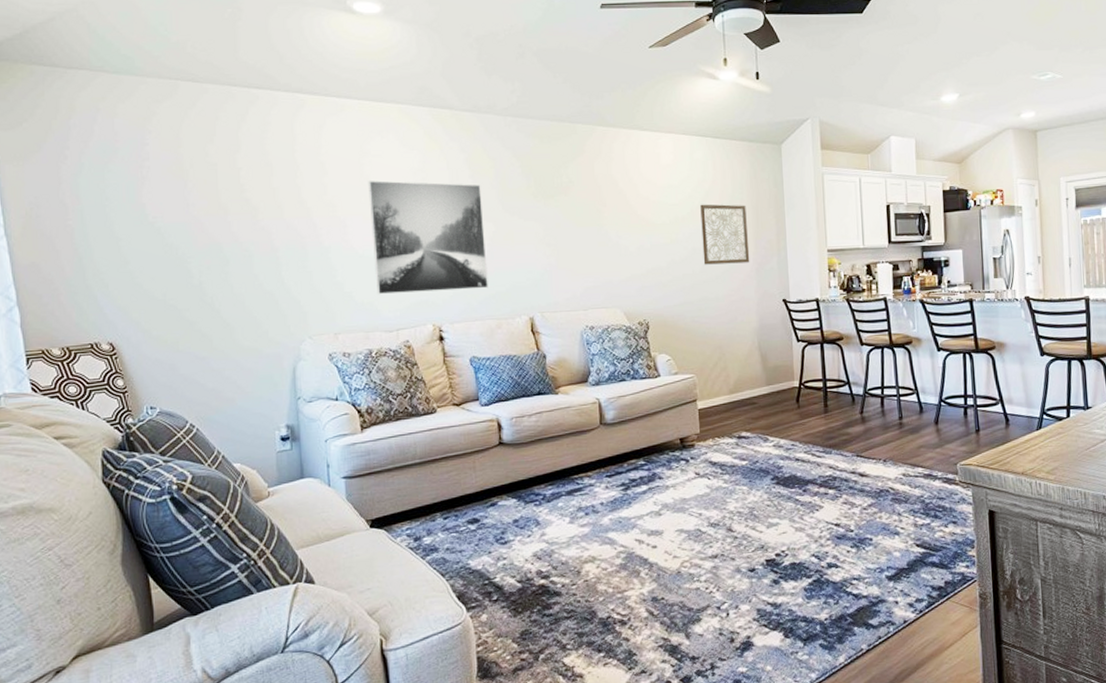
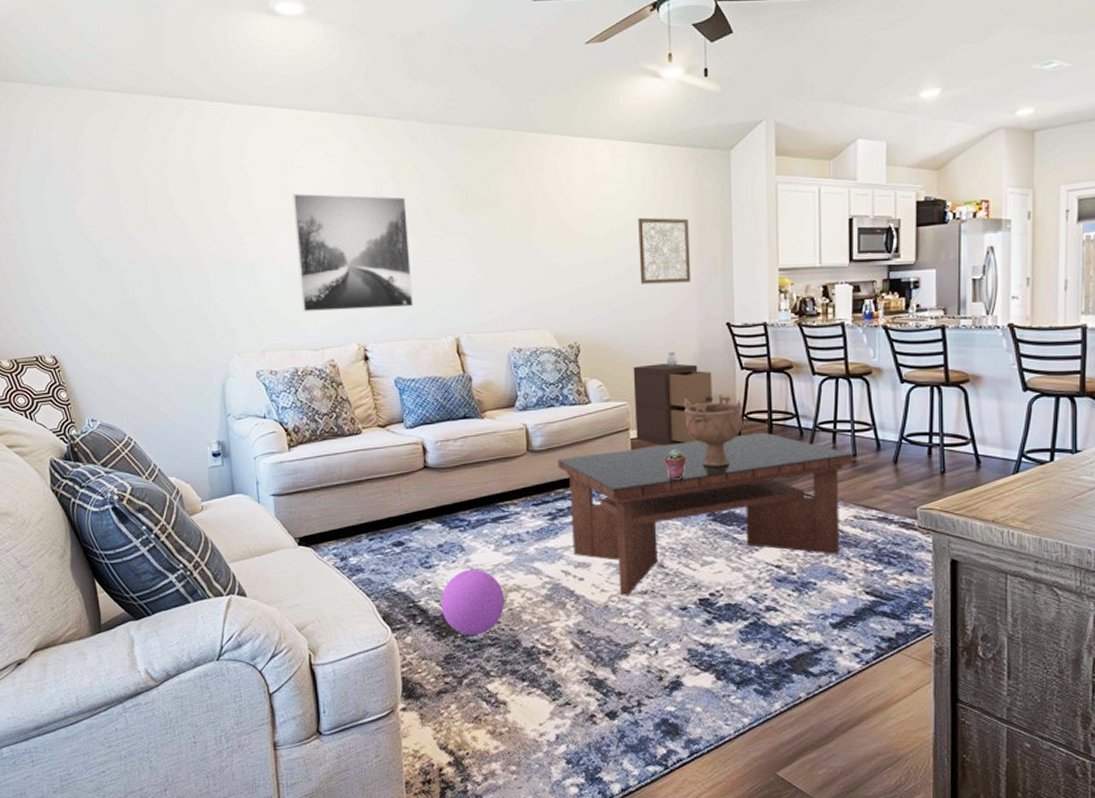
ball: none [517,542,580,610] -> present [441,569,505,636]
coffee table: none [630,399,899,561] -> present [558,432,853,596]
storage cabinet: none [699,326,774,415] -> present [633,351,714,446]
potted succulent: none [730,417,751,445] -> present [664,448,687,478]
decorative bowl: none [746,366,802,434] -> present [683,395,744,468]

